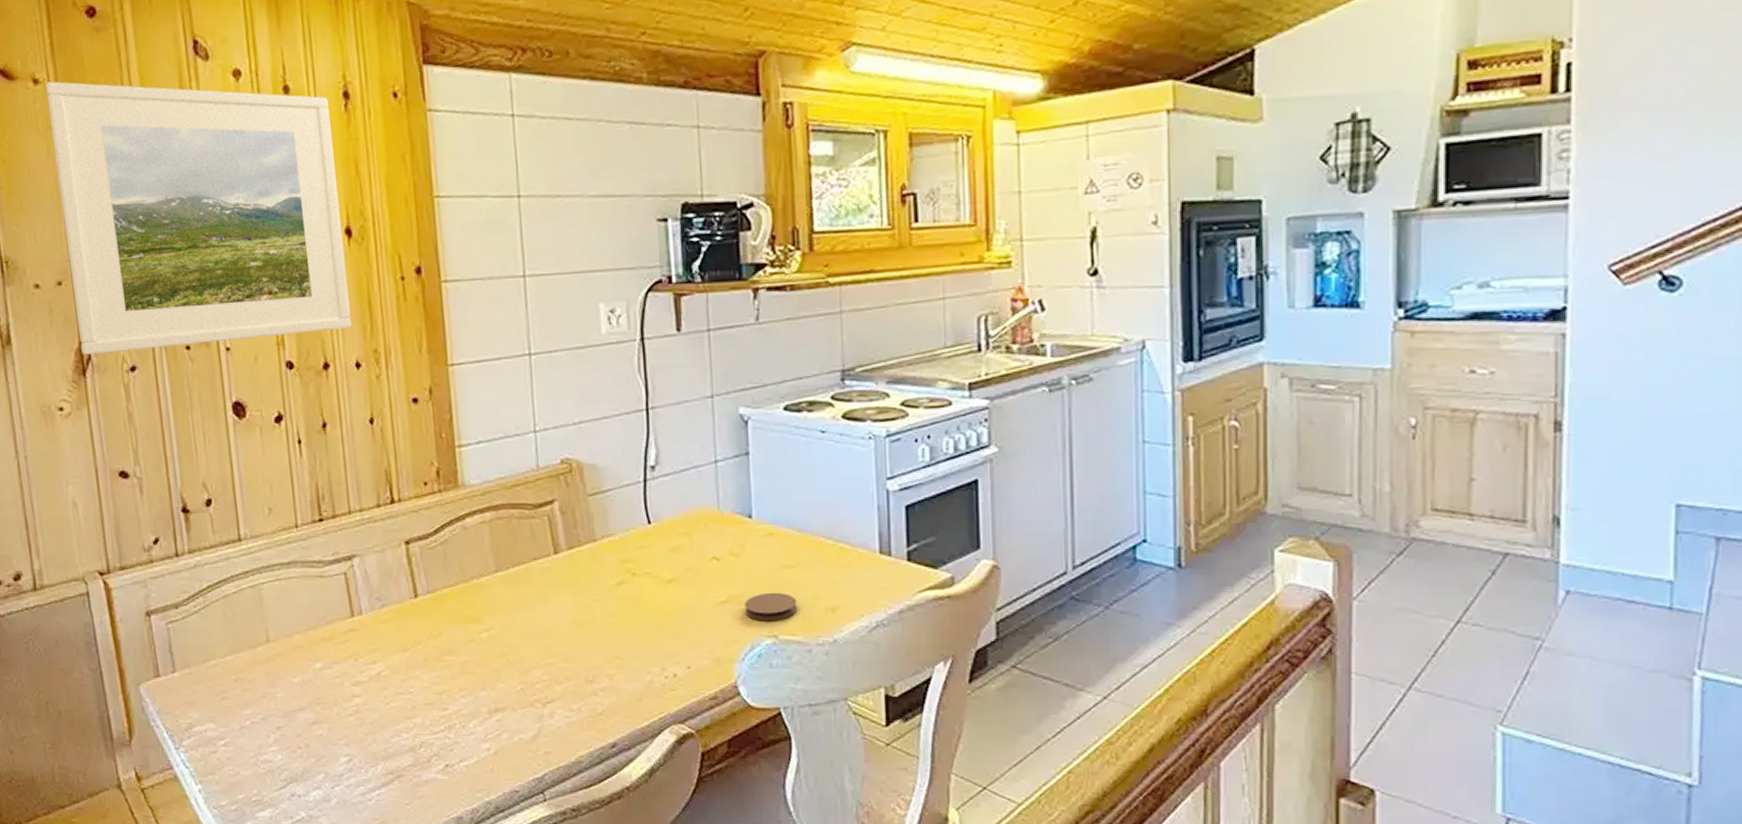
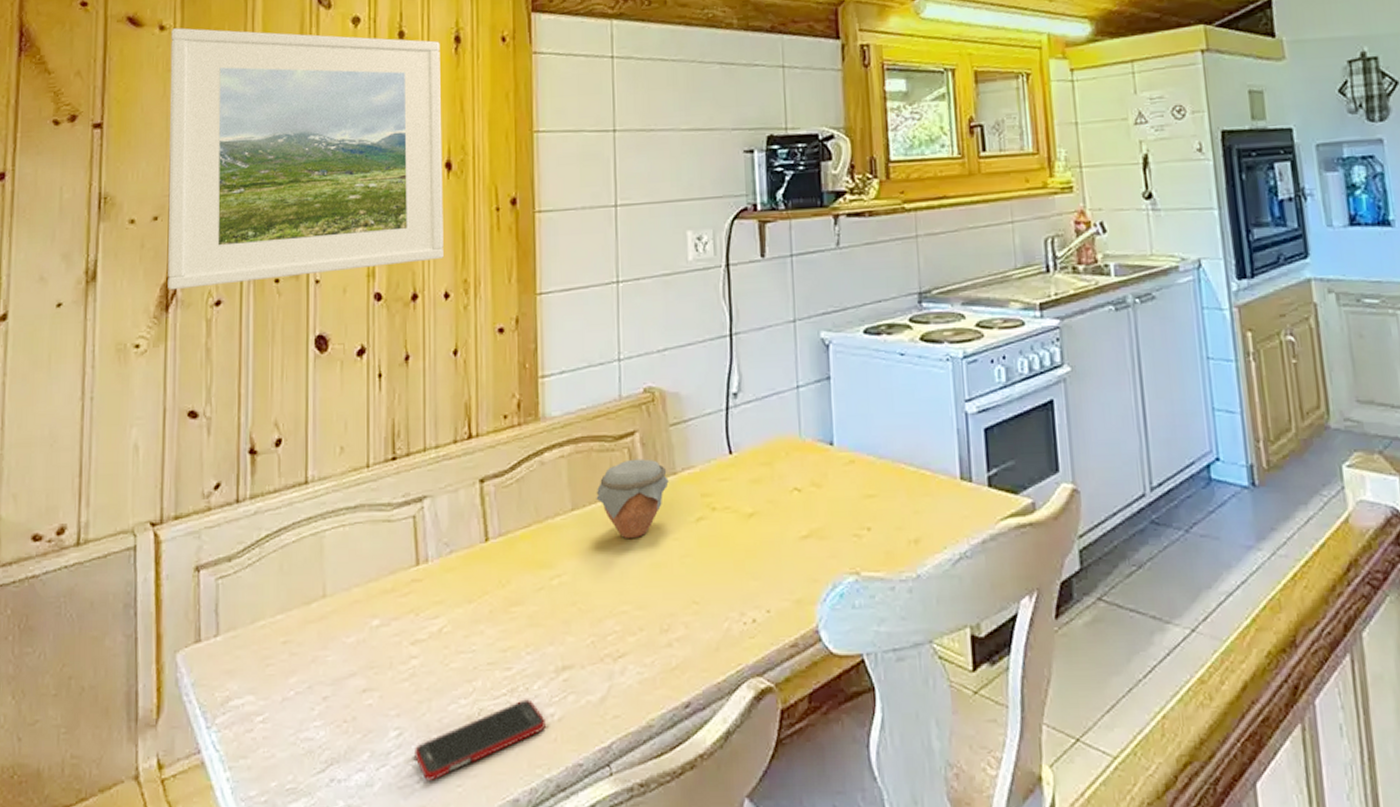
cell phone: none [364,735,483,799] -> present [415,699,546,780]
jar: none [518,526,589,600] -> present [596,458,669,540]
coaster: present [744,592,798,621] -> none [826,524,880,557]

